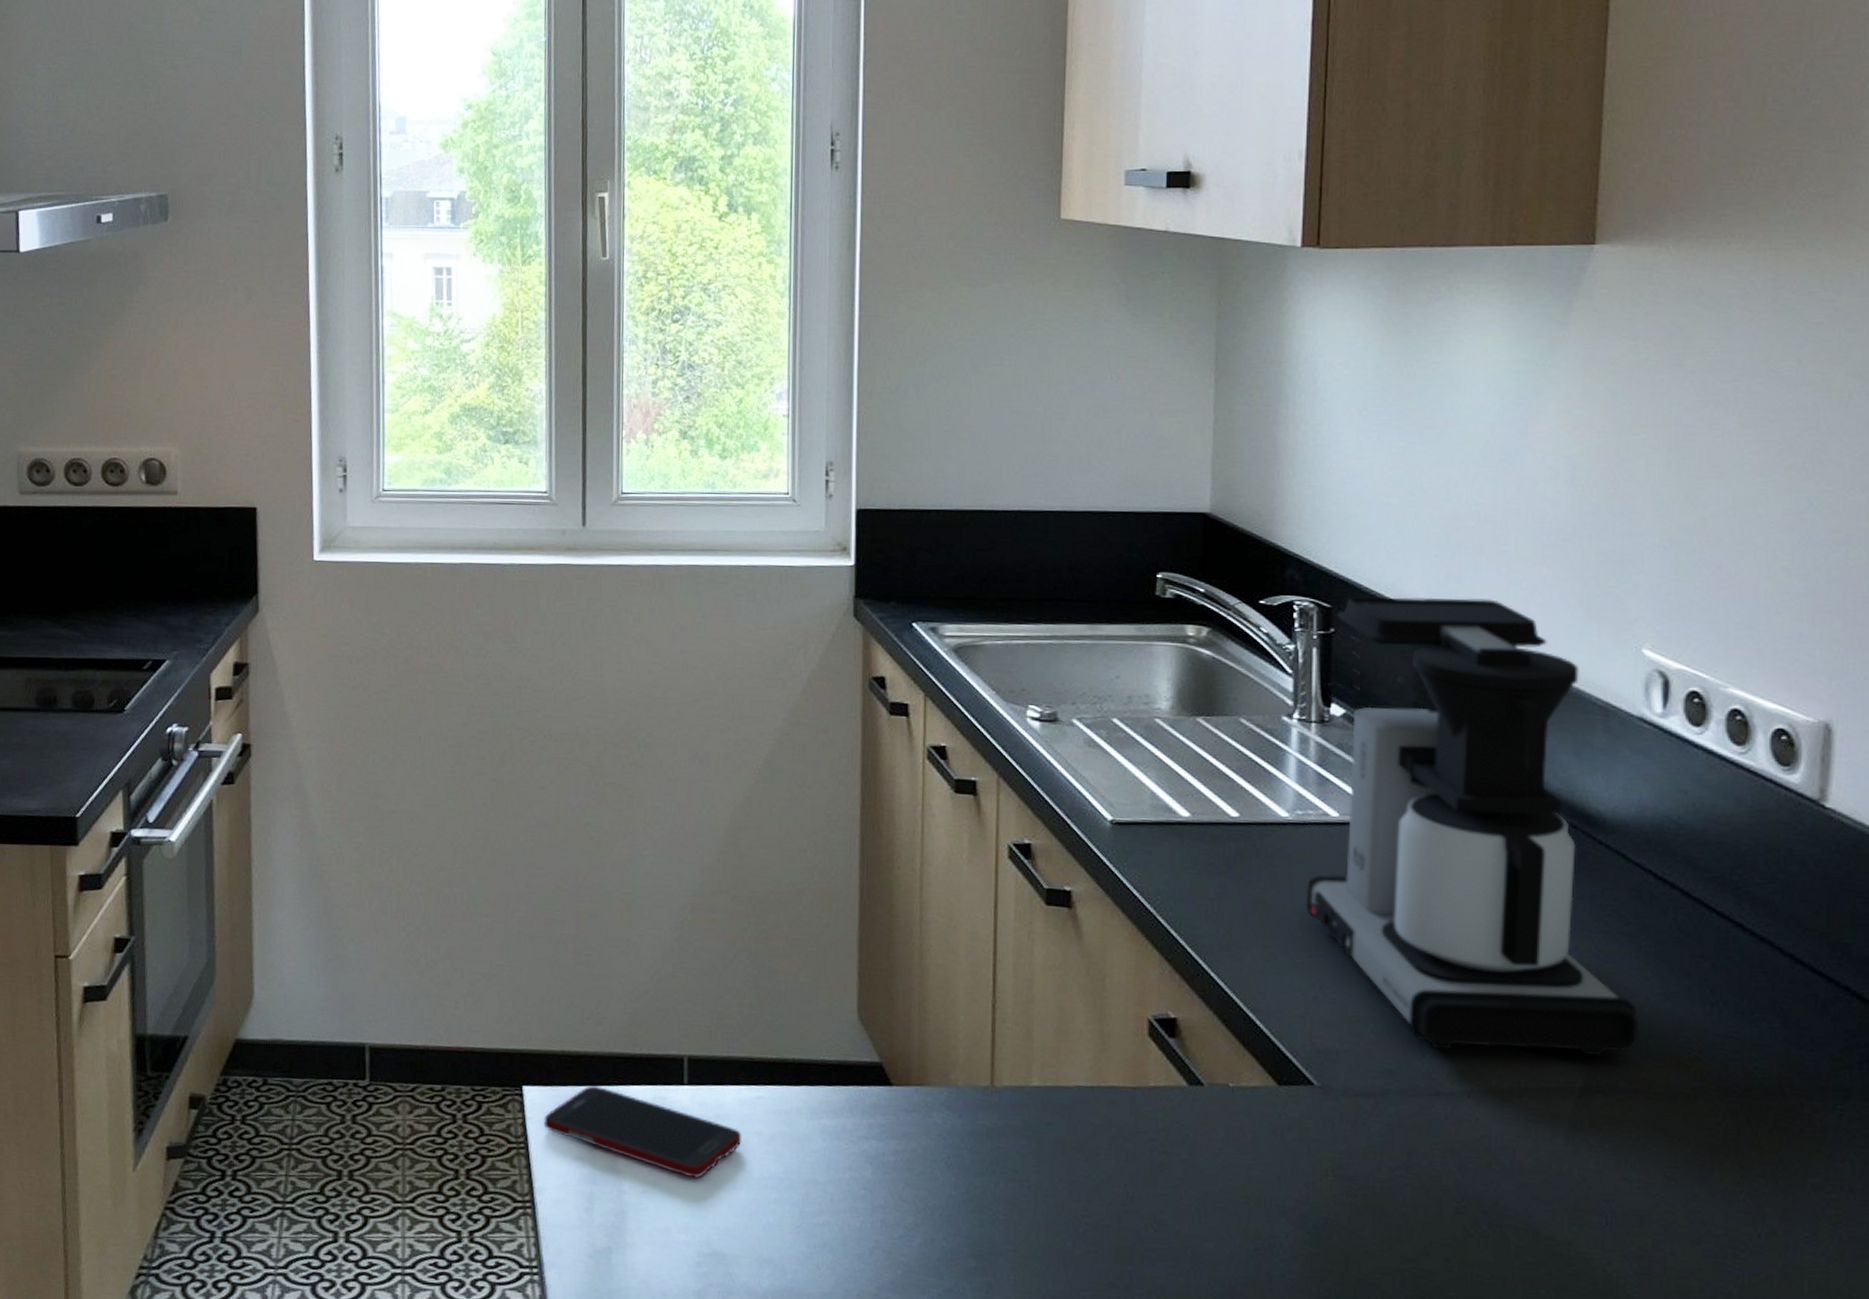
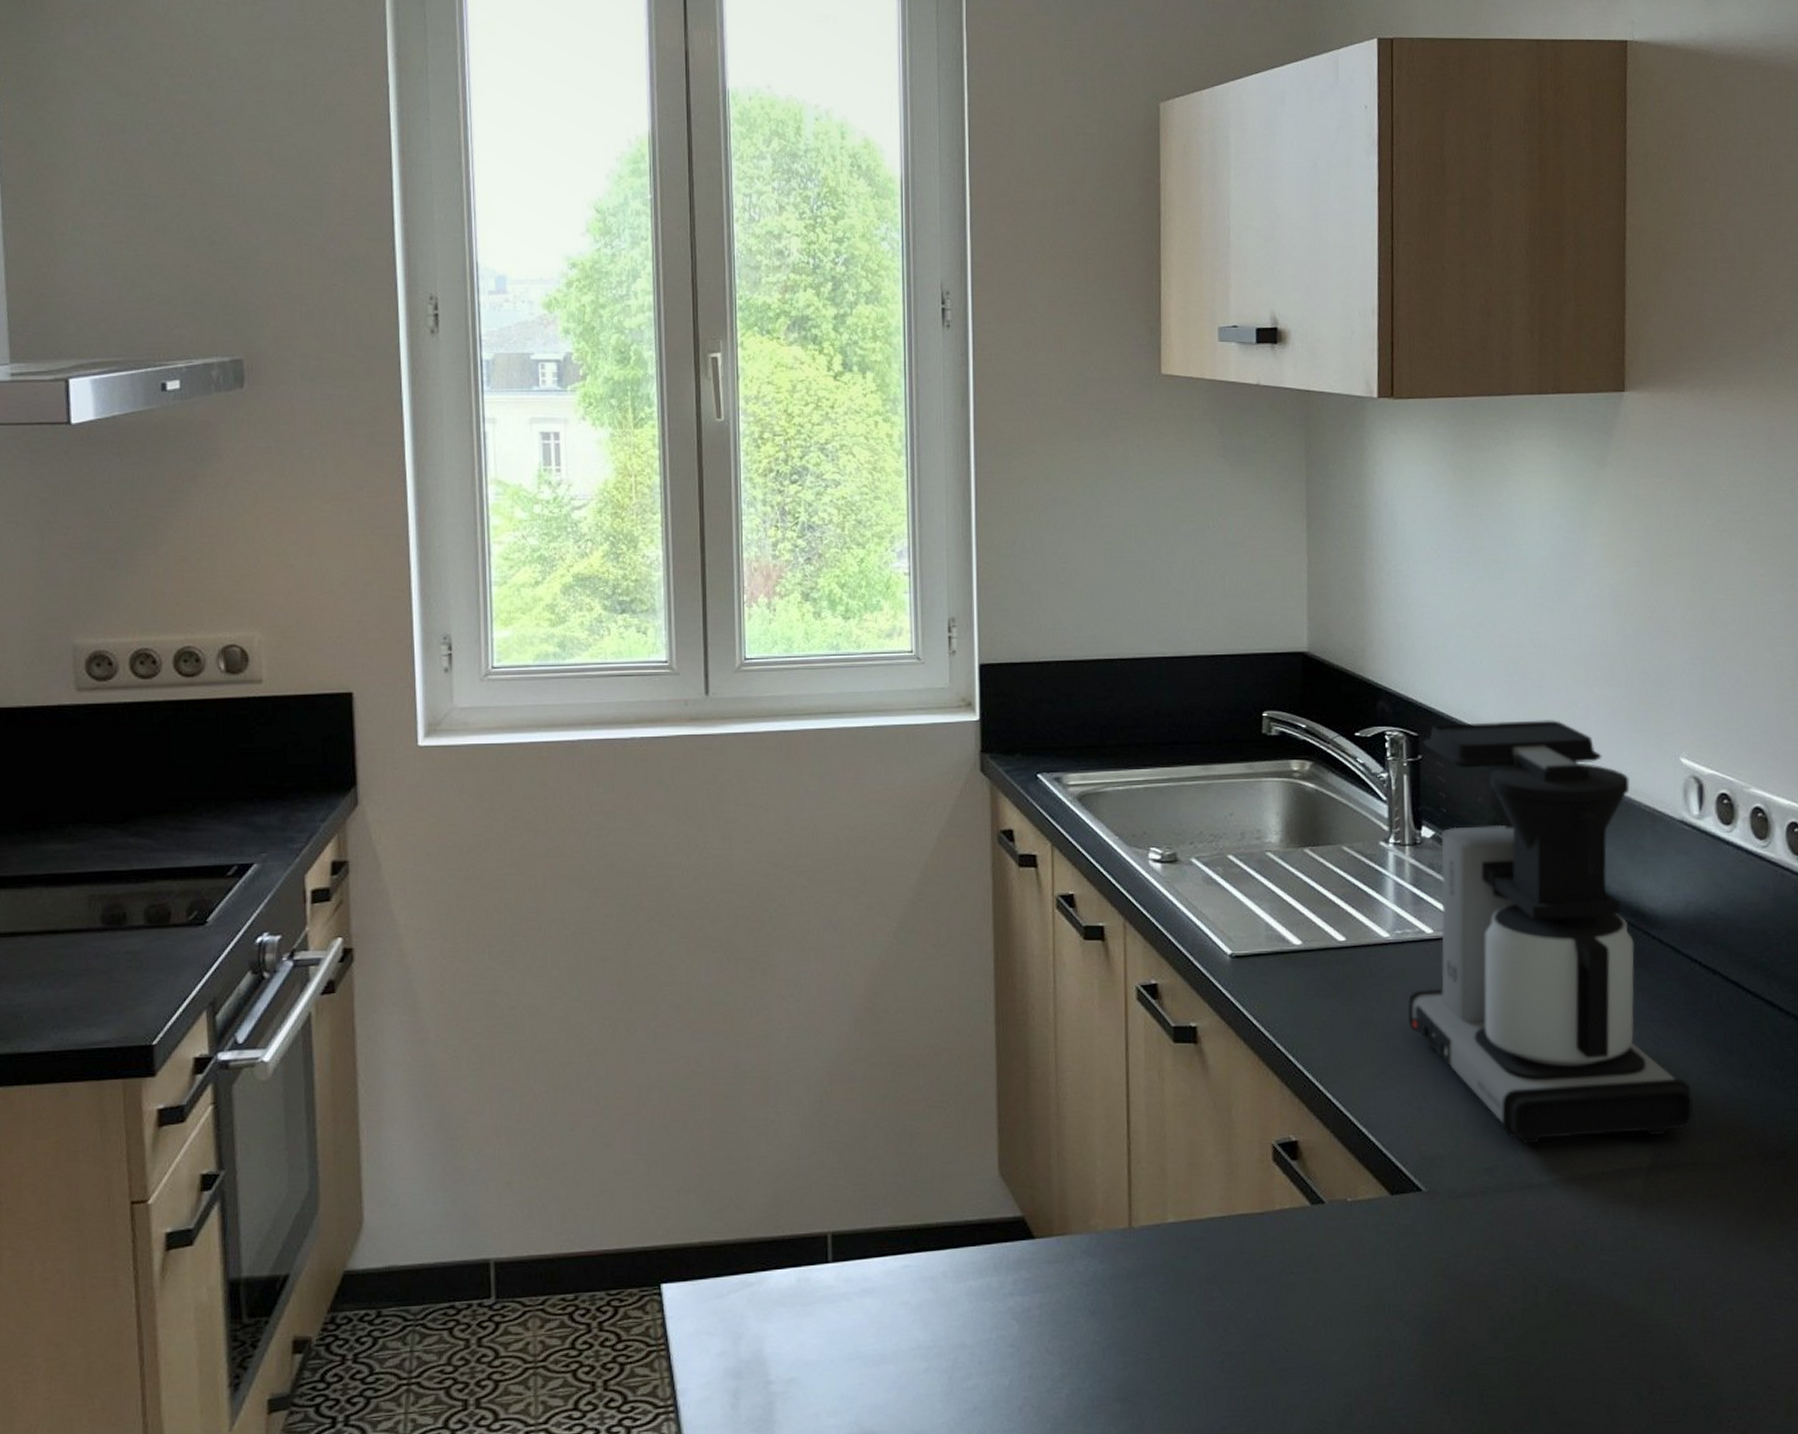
cell phone: present [543,1086,742,1178] -> none [684,1275,889,1358]

